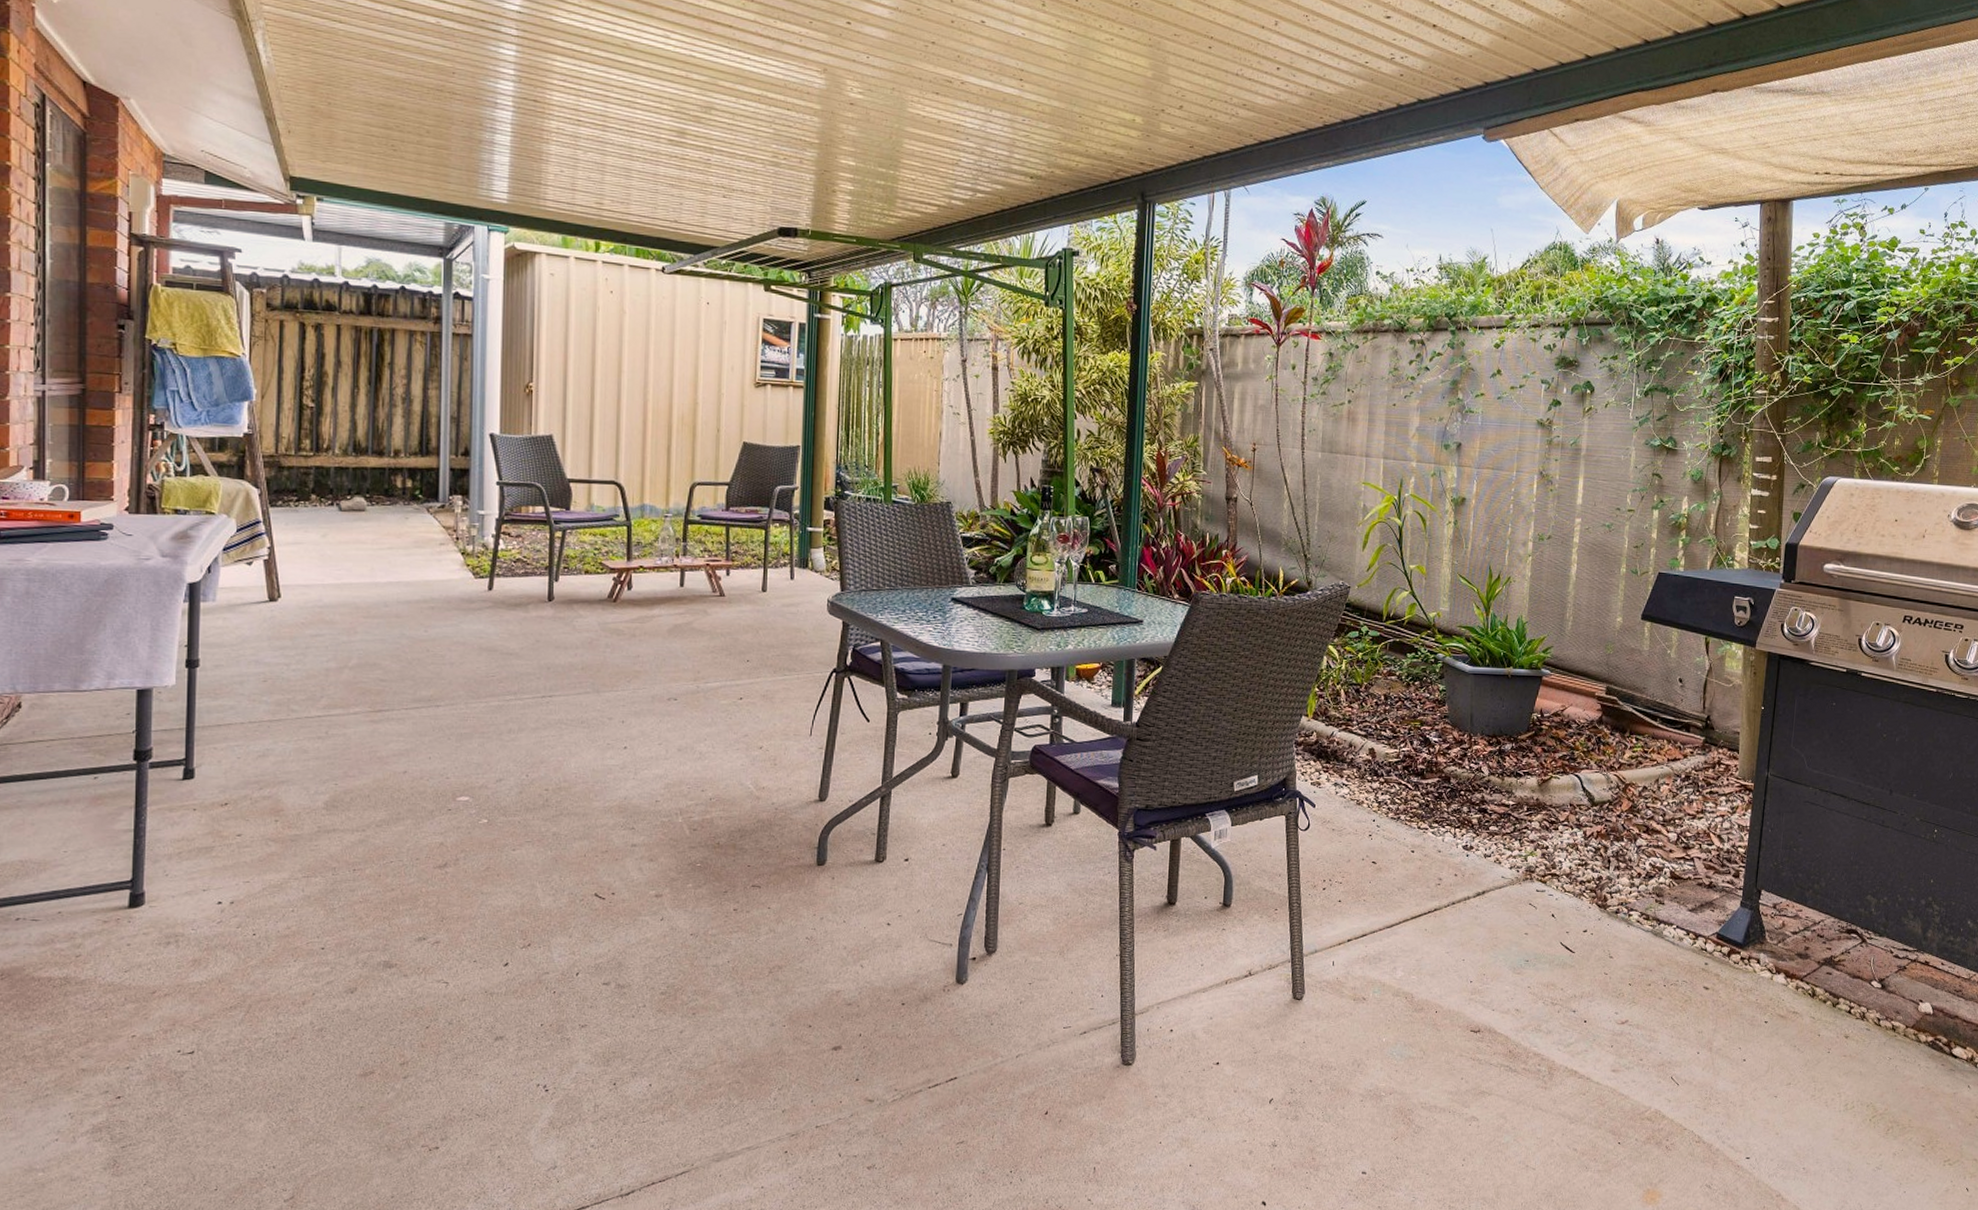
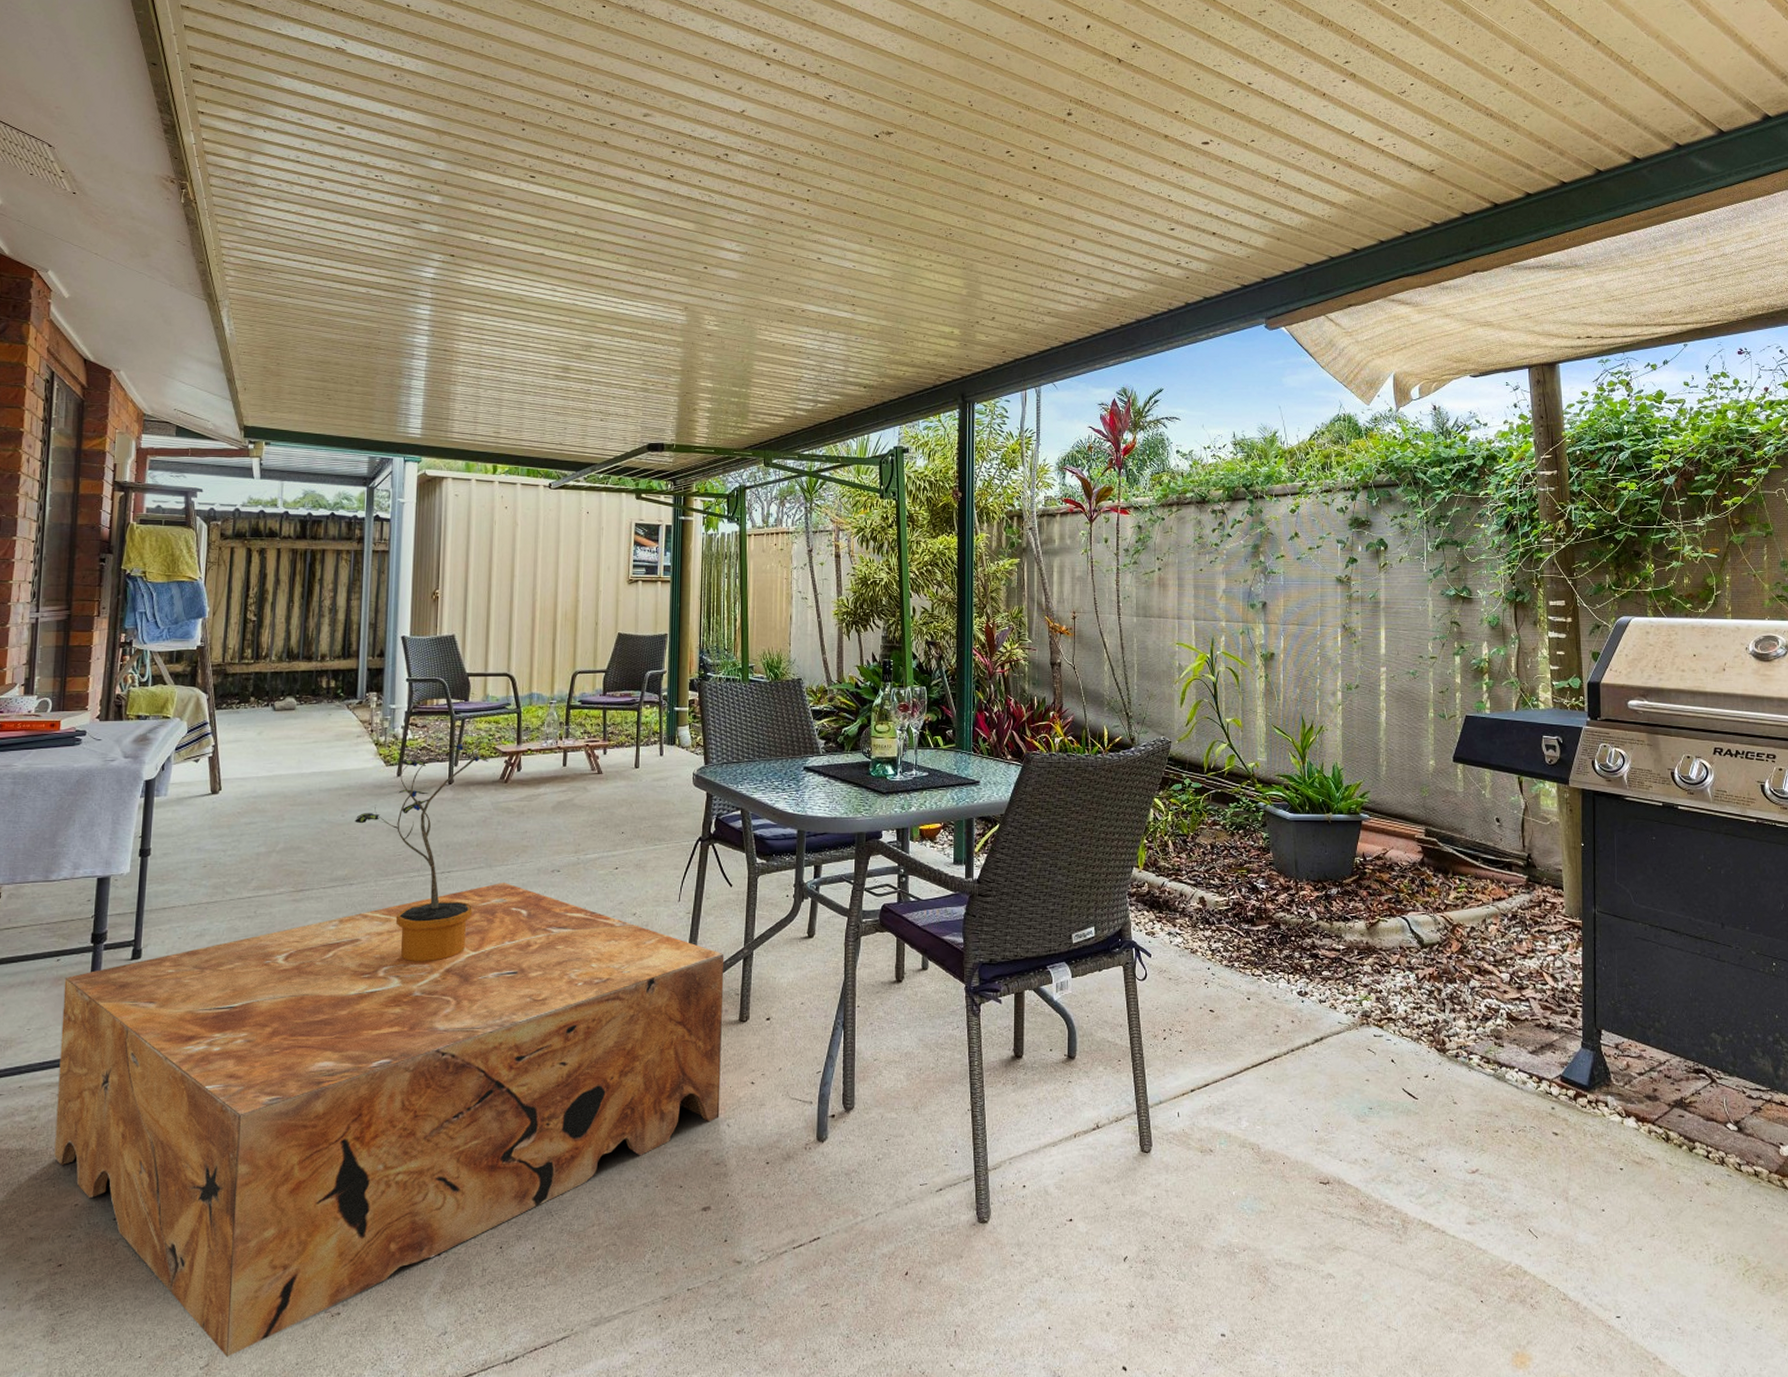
coffee table: none [104,709,860,1190] -> present [54,882,724,1357]
potted plant: none [440,557,596,792] -> present [355,743,490,962]

